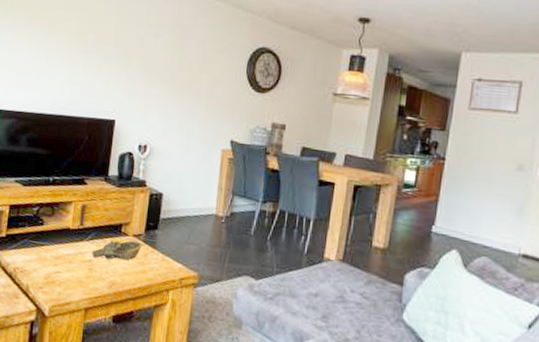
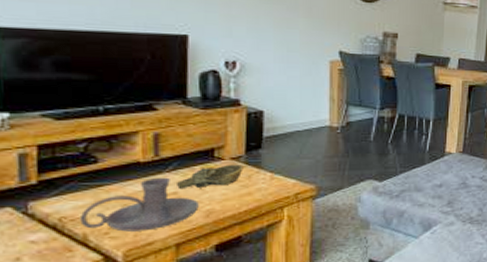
candle holder: none [26,244,105,292] -> present [79,177,199,232]

